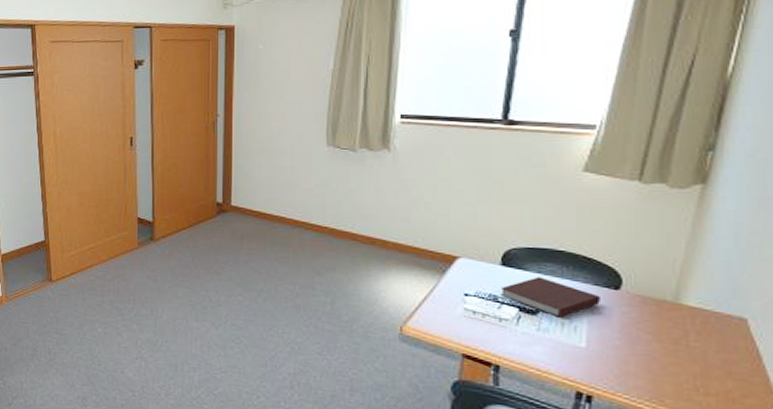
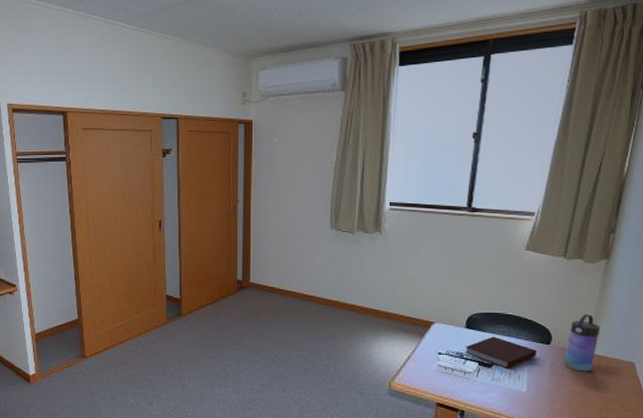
water bottle: none [640,253,694,327] -> present [564,314,601,372]

